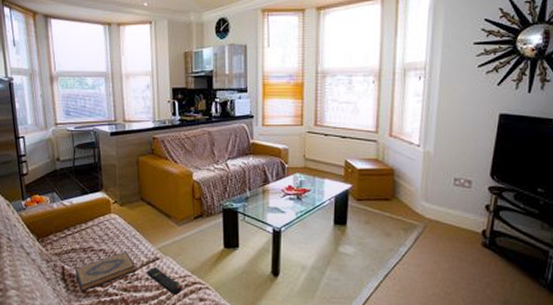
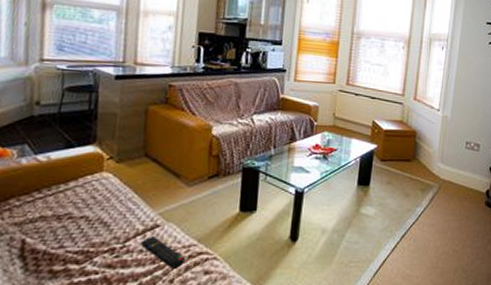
hardback book: present [76,252,135,292] -> none [41,219,128,272]

